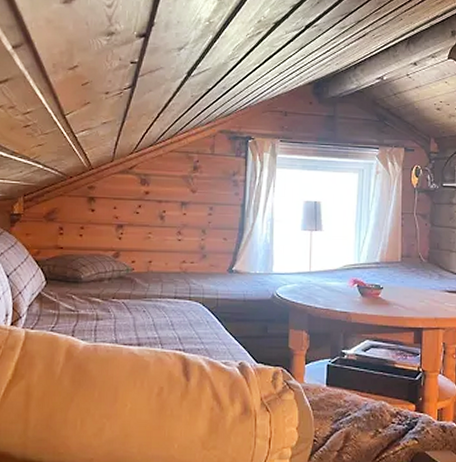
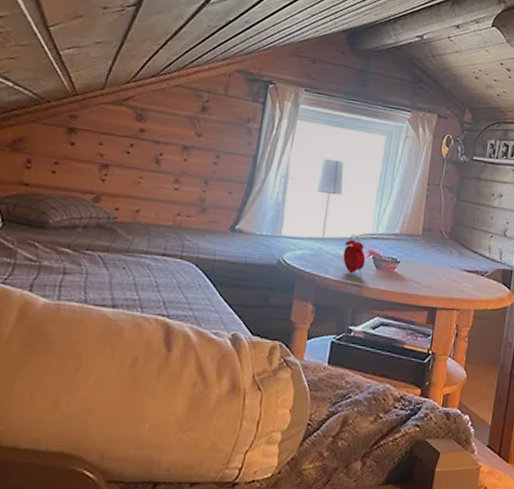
alarm clock: none [330,265,351,302] -> present [343,233,366,275]

